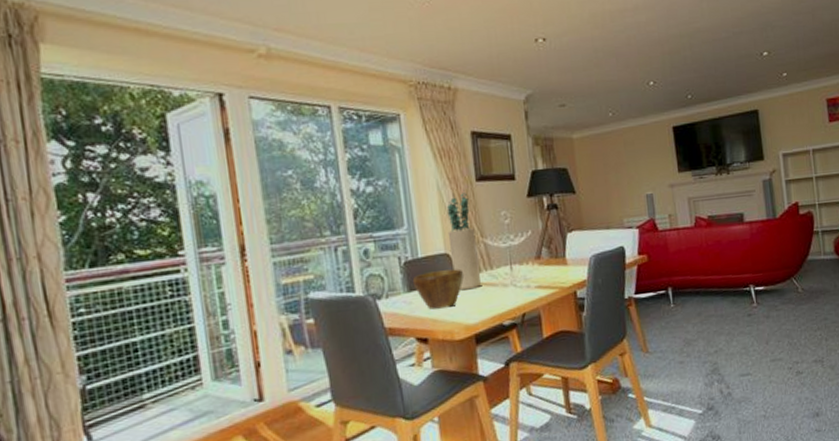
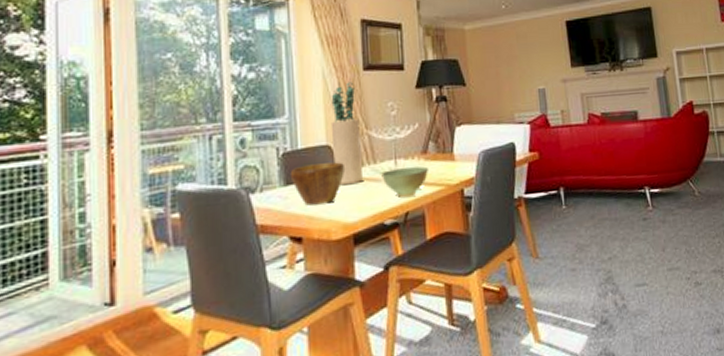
bowl: none [498,271,544,300] -> present [381,166,430,197]

